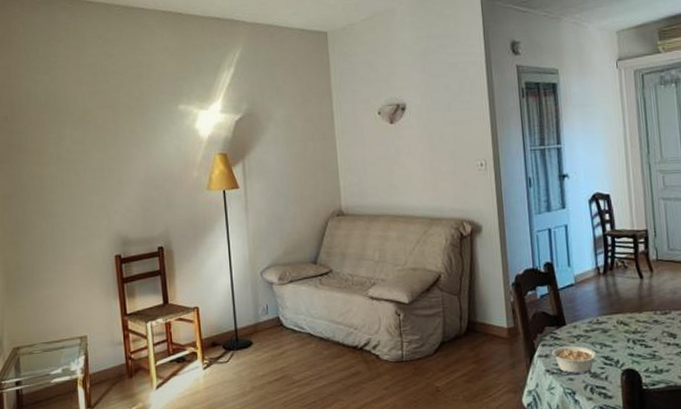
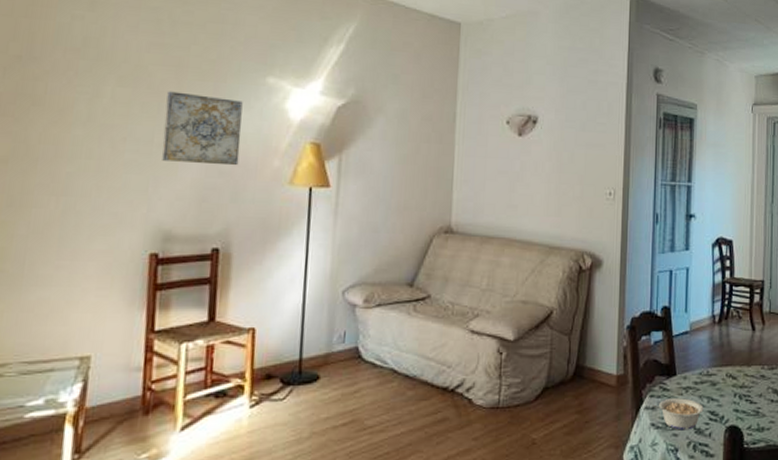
wall art: none [109,127,167,183] -> present [162,91,243,166]

